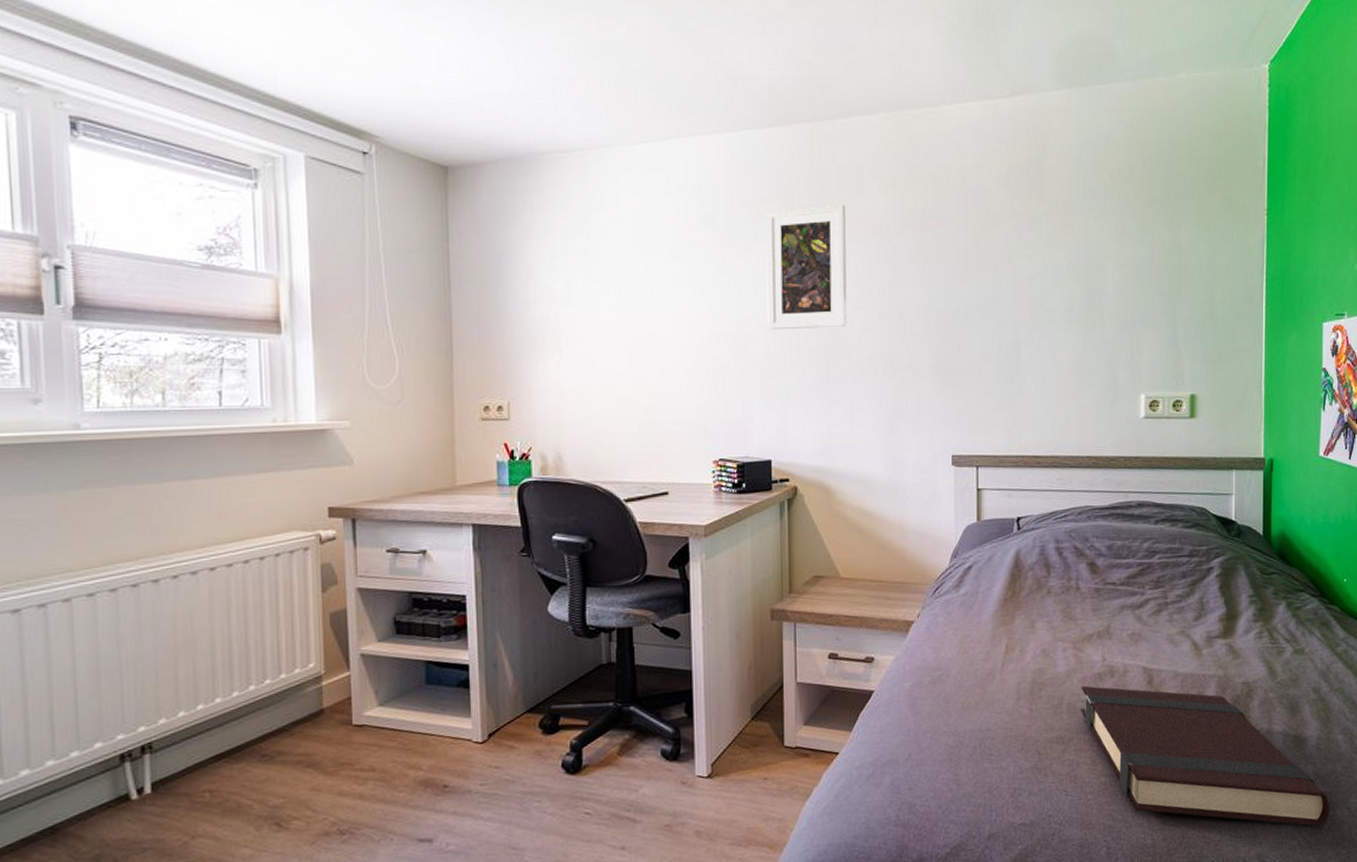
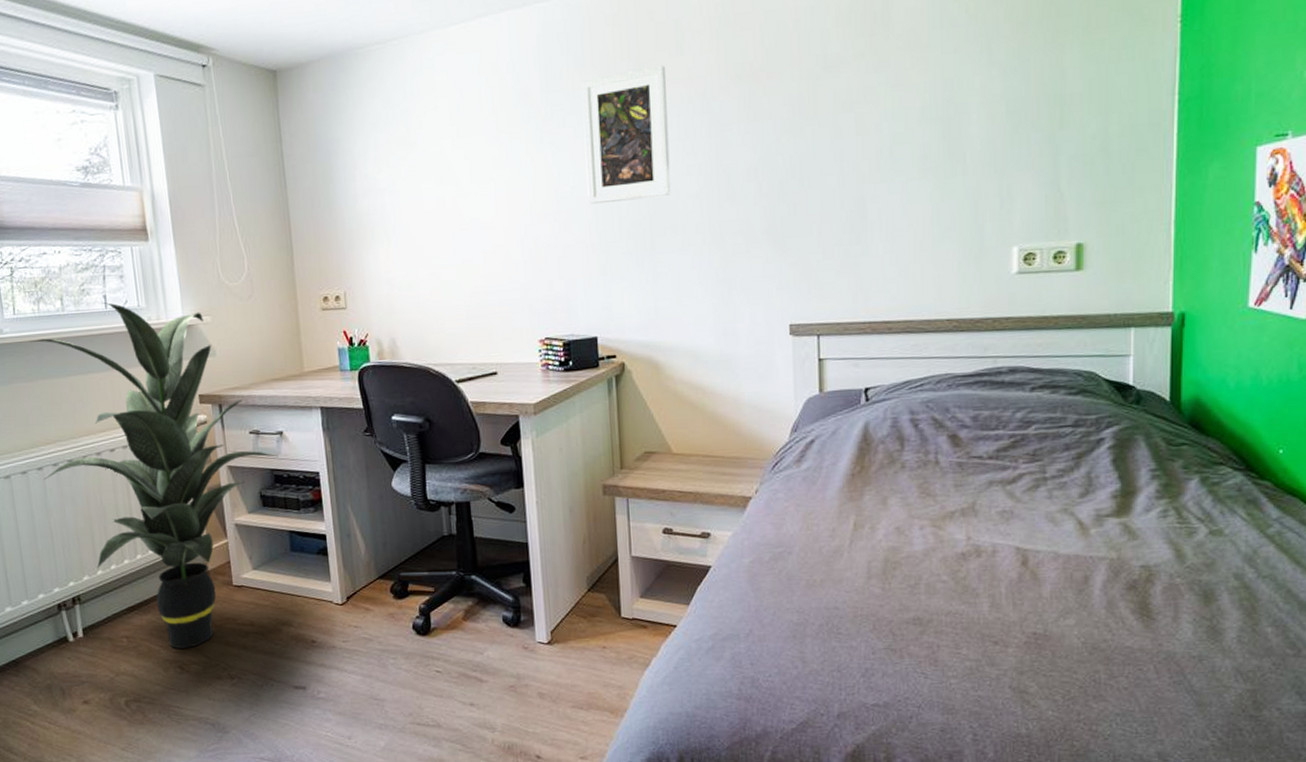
indoor plant: none [115,399,419,802] -> present [29,302,279,649]
book: present [1080,686,1330,827] -> none [940,565,1254,728]

